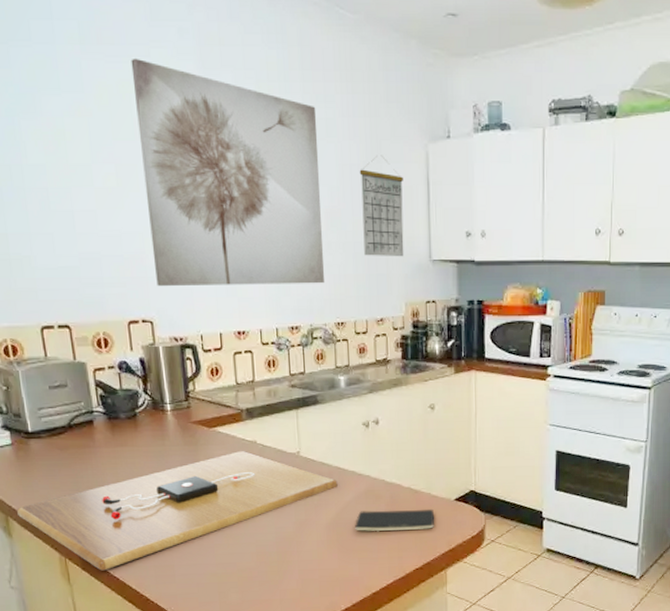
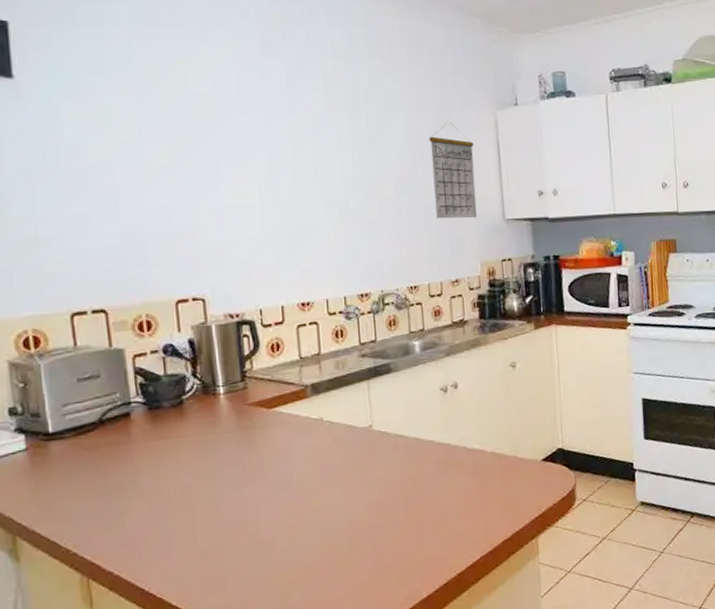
cutting board: present [17,450,338,571] -> none [28,429,415,589]
wall art: present [131,58,325,286] -> none [186,37,397,261]
smartphone: present [355,508,435,532] -> none [435,472,523,506]

